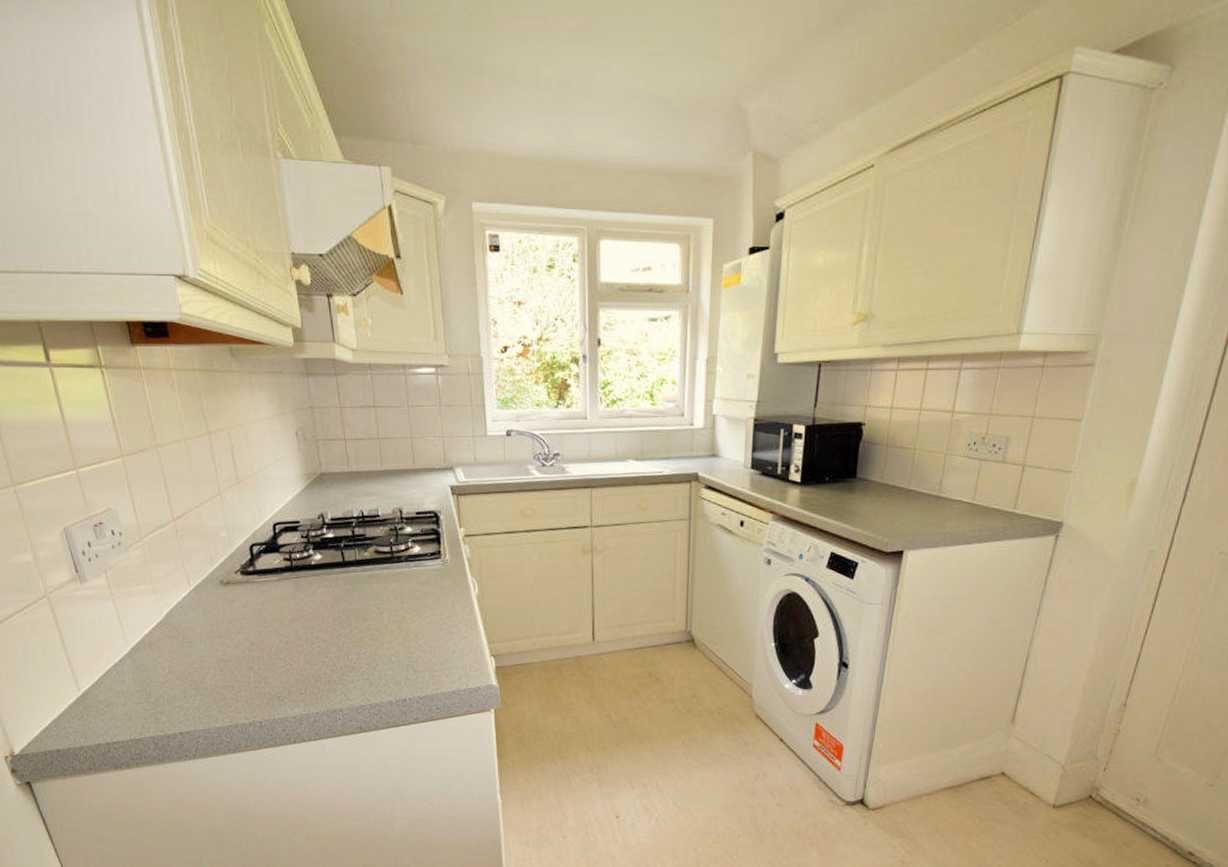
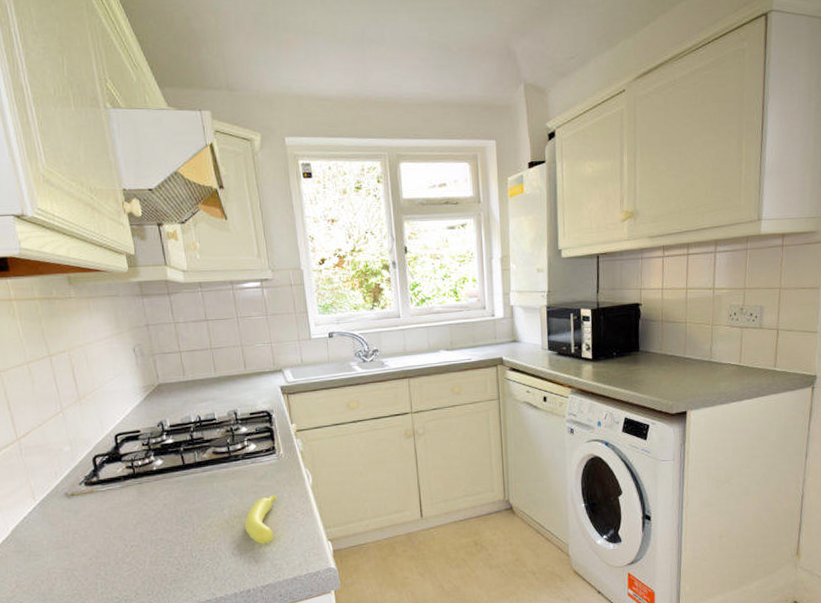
banana: none [404,602,439,654] -> present [245,494,277,545]

